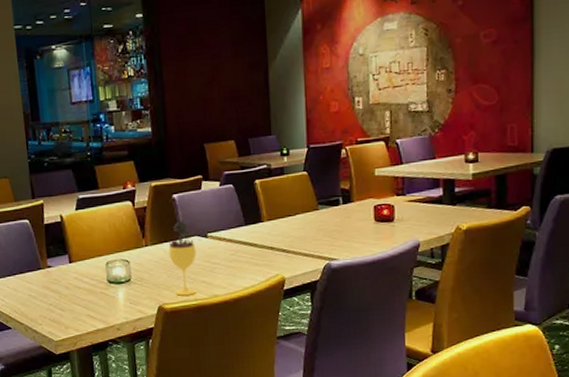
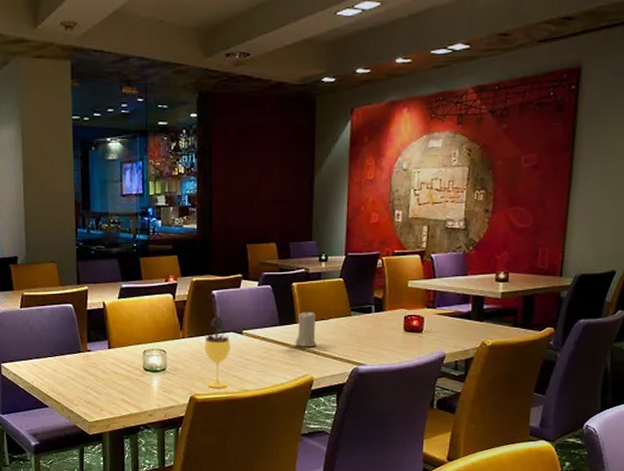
candle: none [263,207,286,246] -> present [295,310,317,347]

